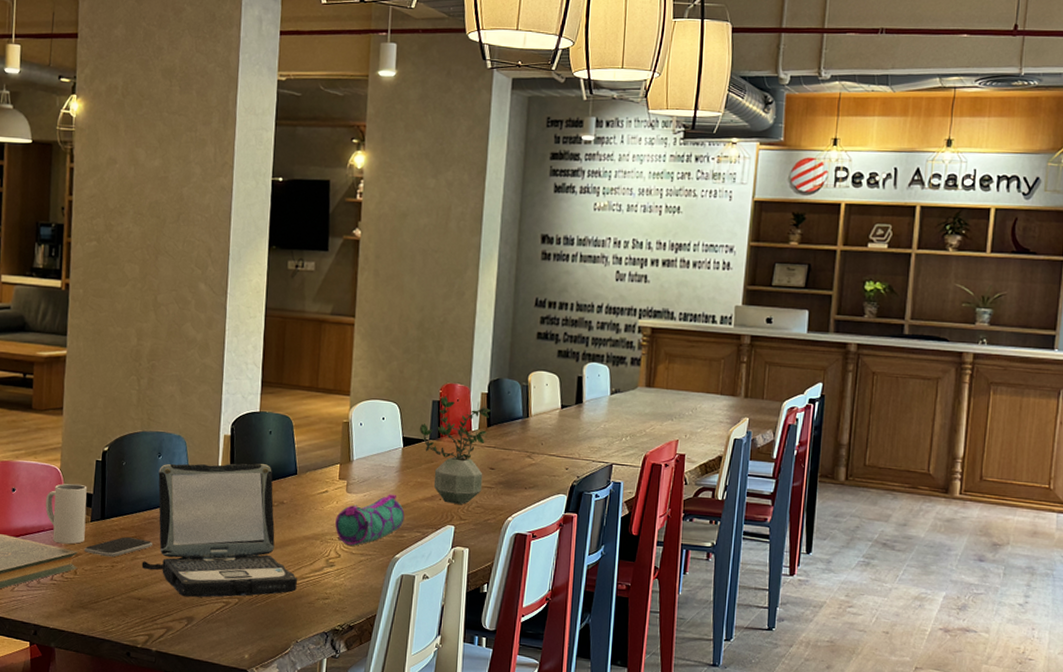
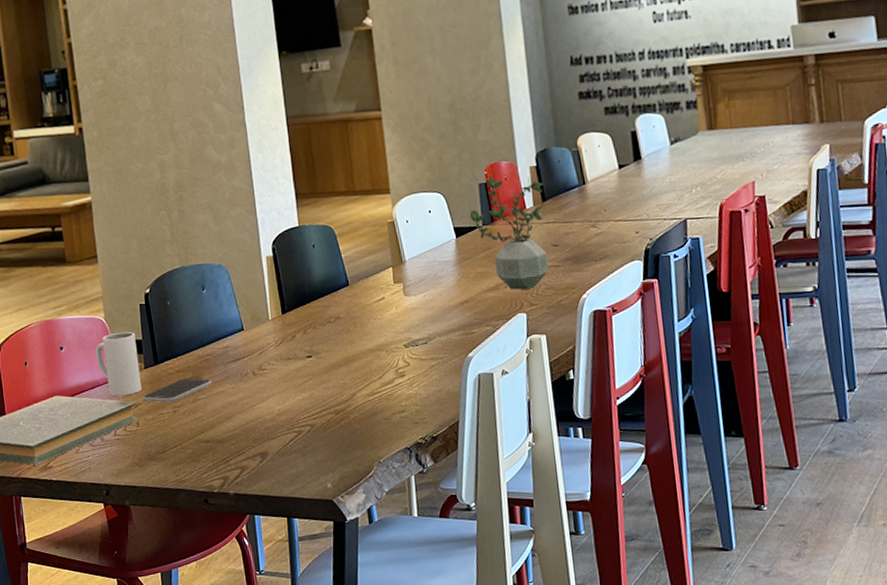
laptop: present [141,463,298,598] -> none [204,280,370,433]
pencil case: present [335,494,405,546] -> none [398,289,471,352]

